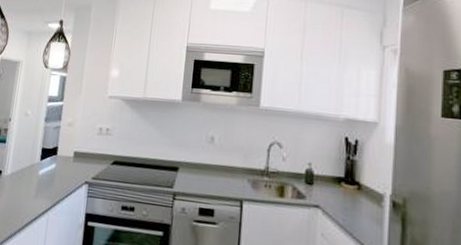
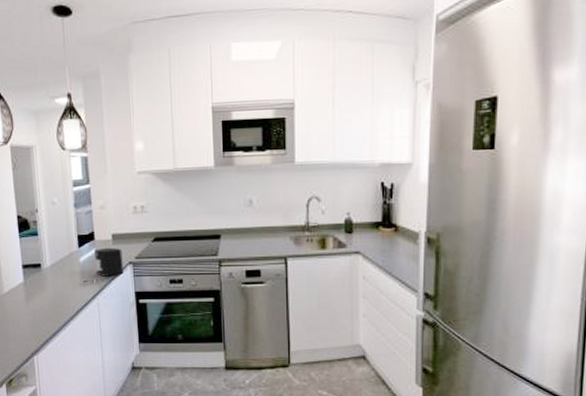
coffee maker: none [37,163,81,197] -> present [83,247,123,283]

